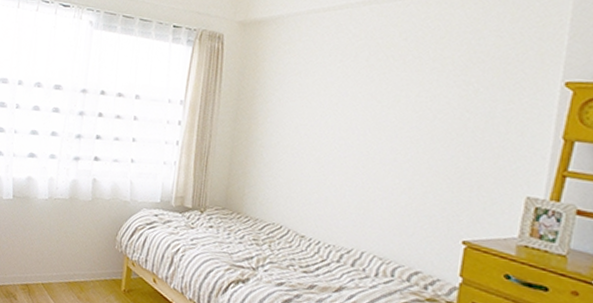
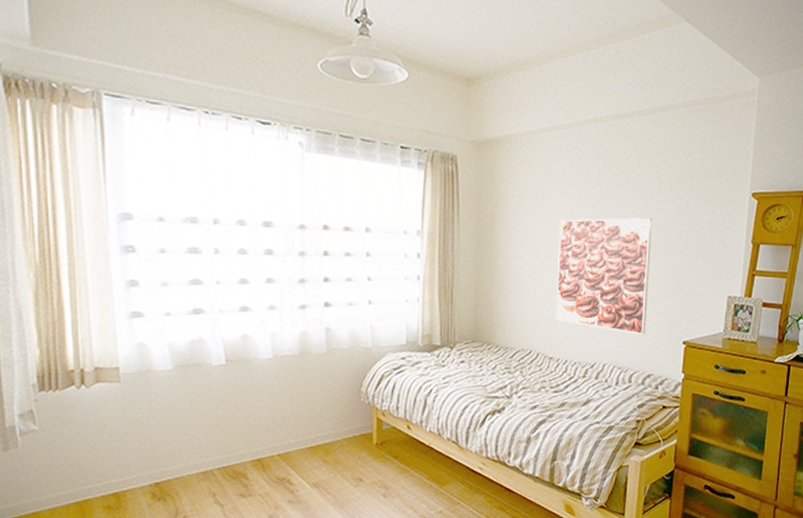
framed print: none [310,99,430,227] -> present [555,218,652,335]

